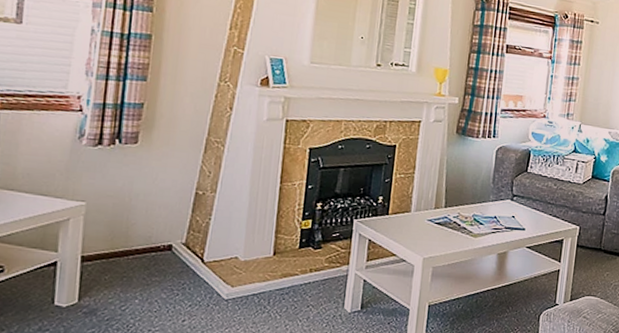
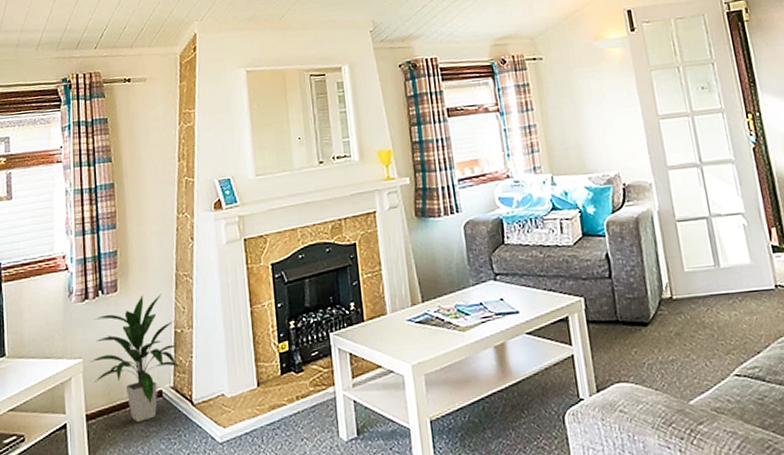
indoor plant: none [94,152,198,270] -> present [90,293,182,422]

